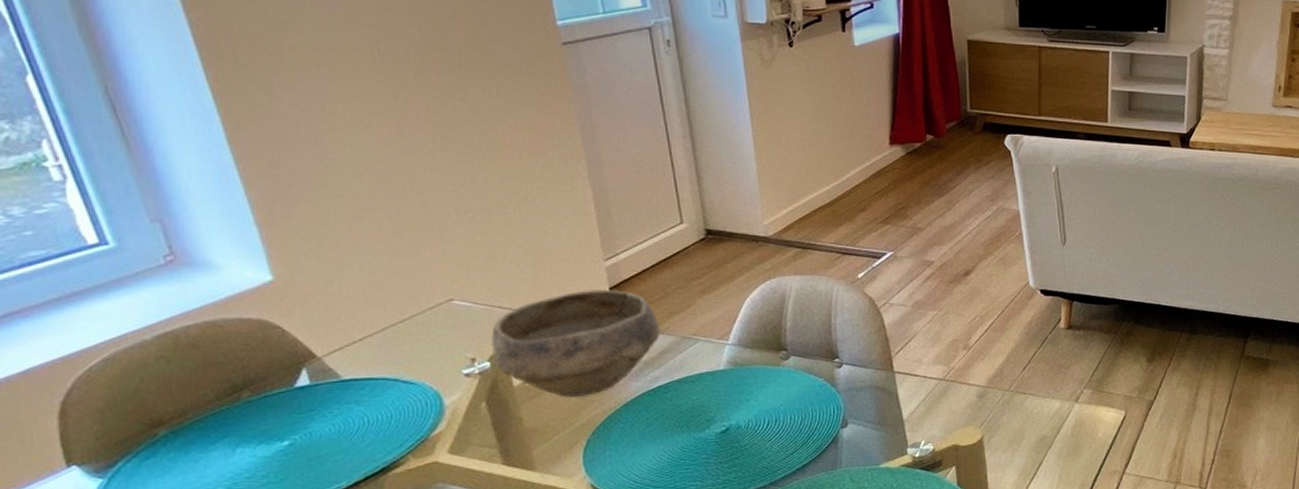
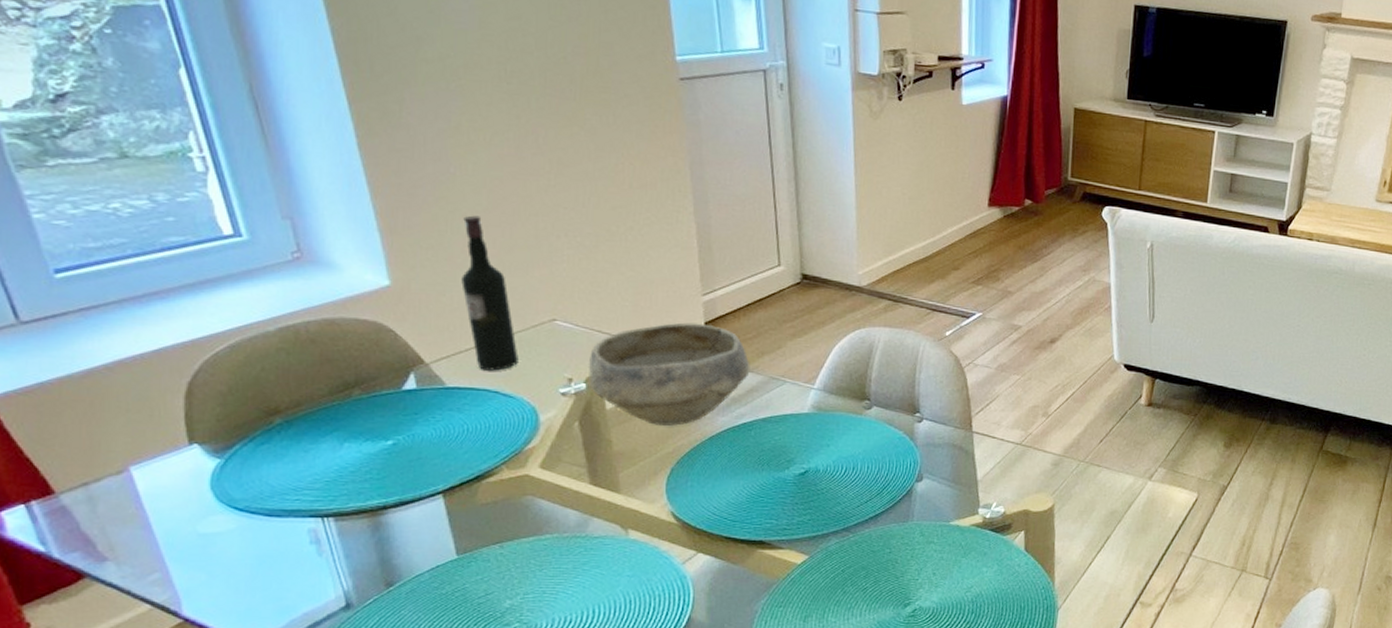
wine bottle: none [346,200,417,359] -> present [461,215,519,371]

